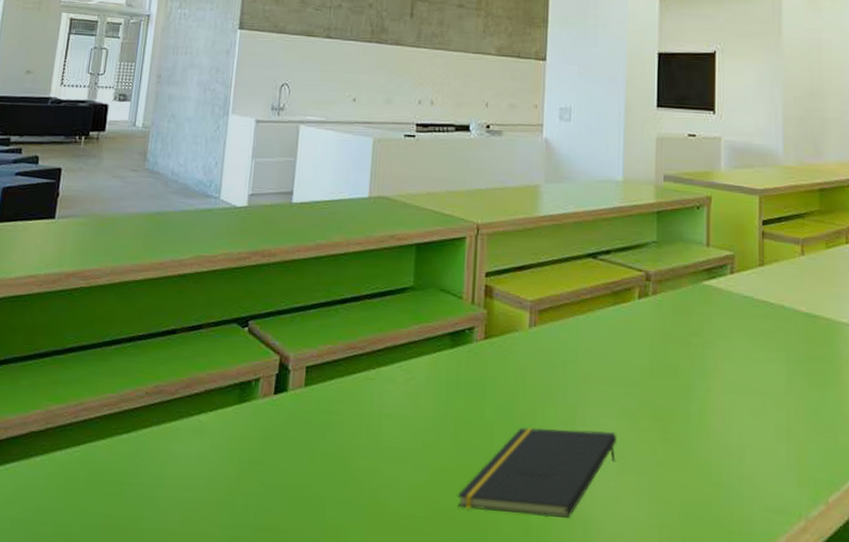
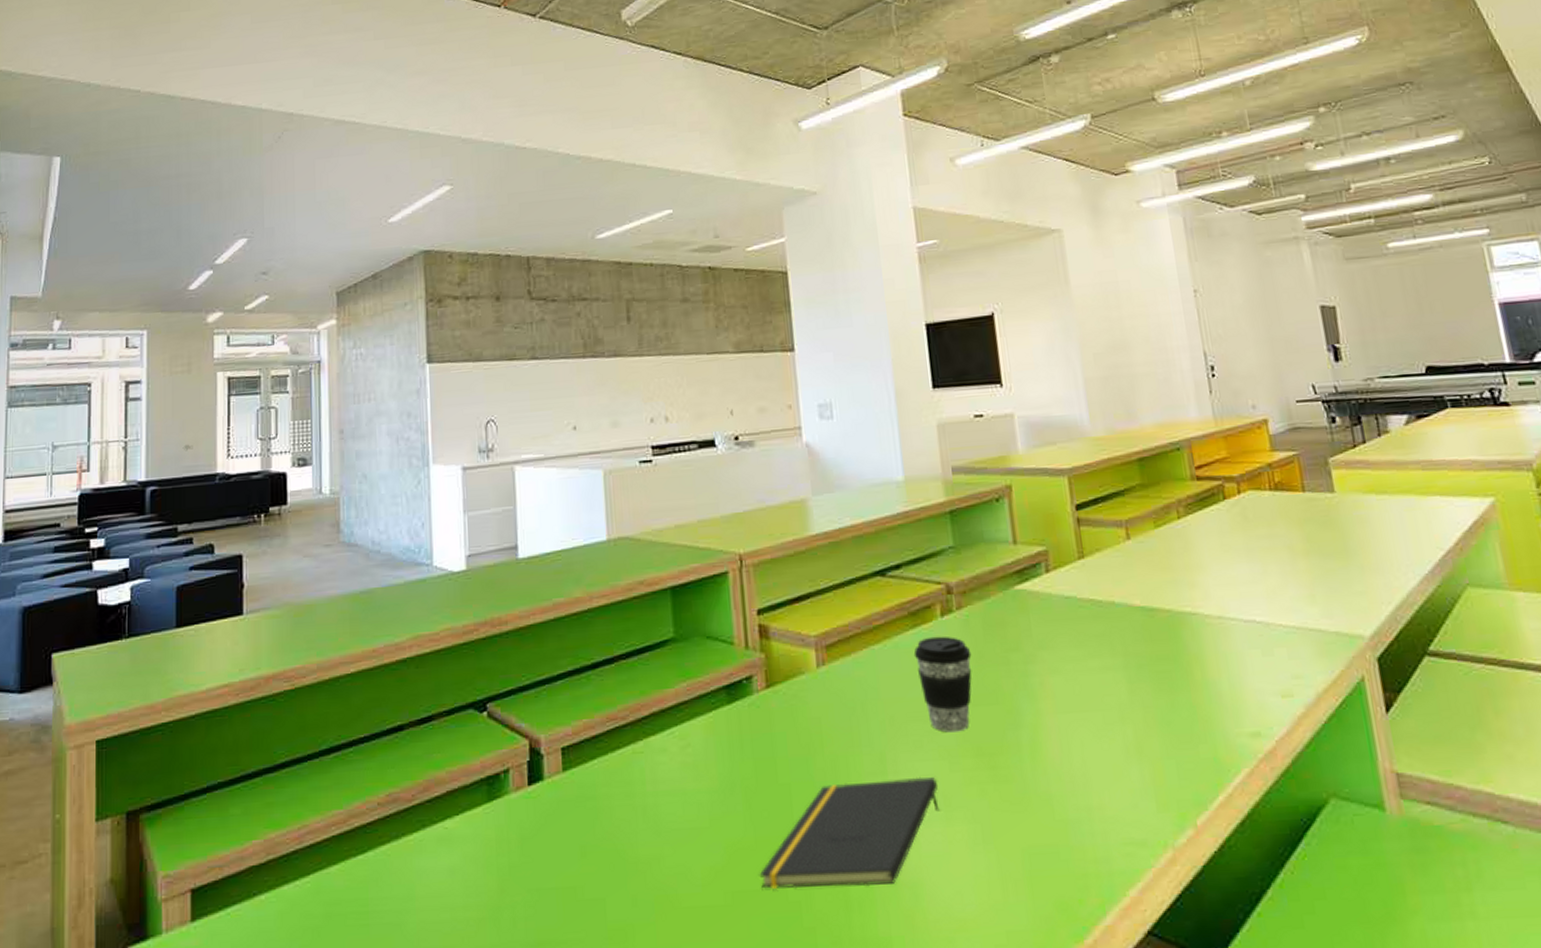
coffee cup: none [611,314,660,397] -> present [913,636,972,733]

